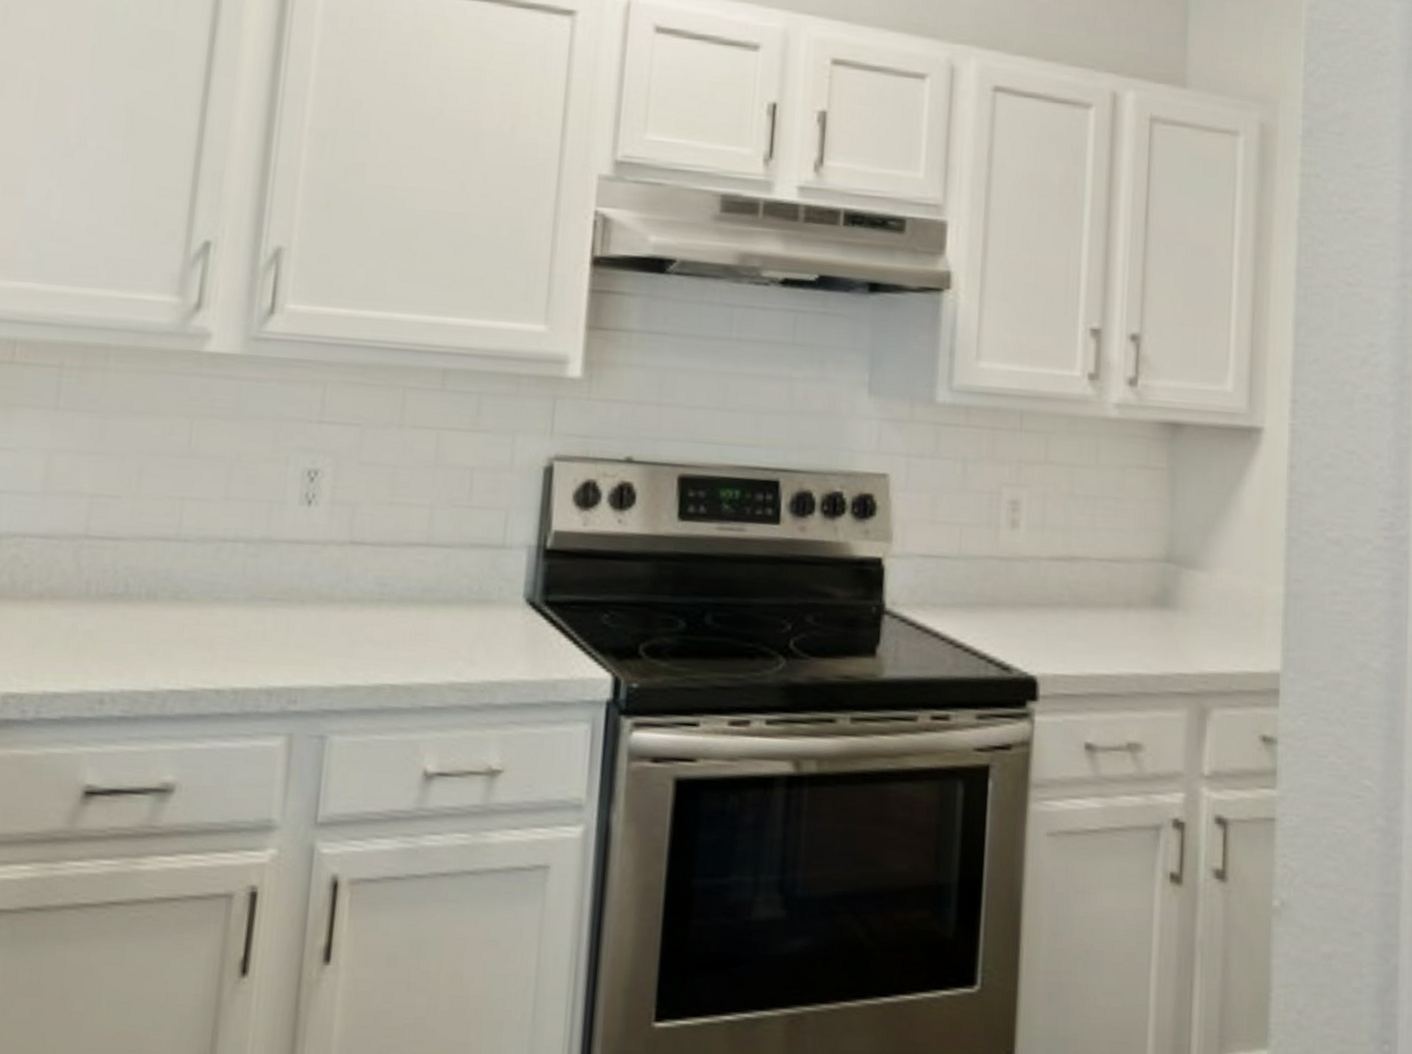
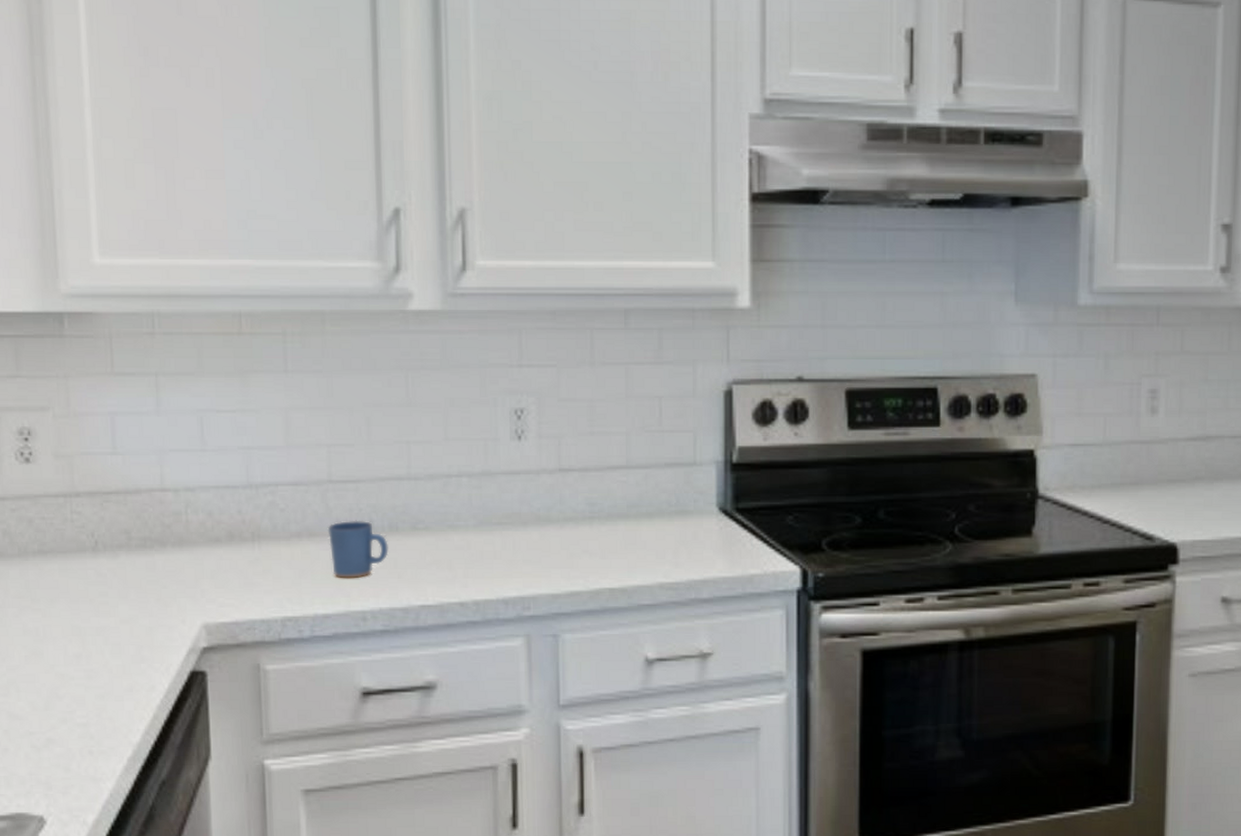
mug: none [72,583,143,652] -> present [327,520,389,578]

